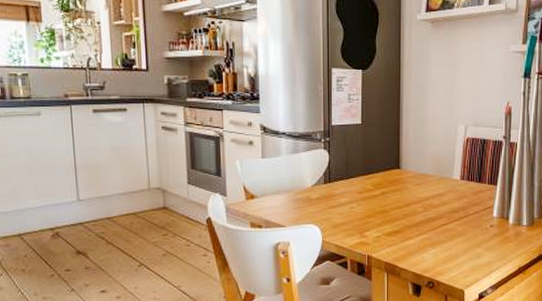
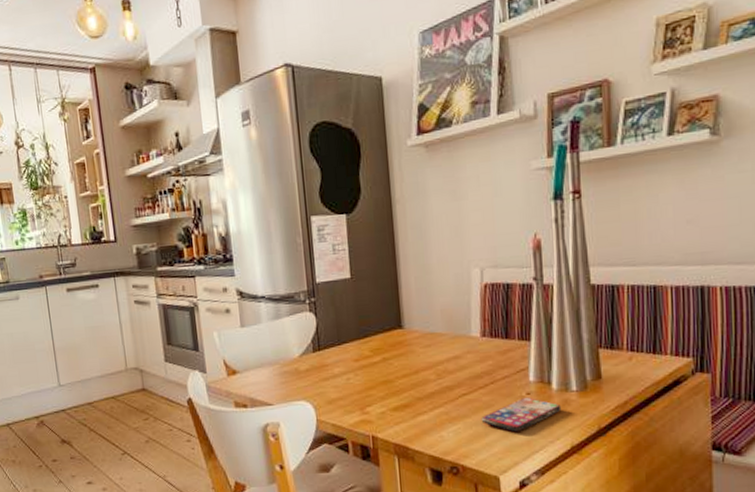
smartphone: none [454,229,515,256] -> present [481,398,562,433]

